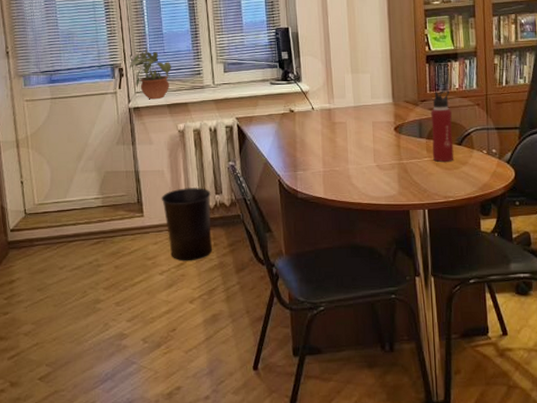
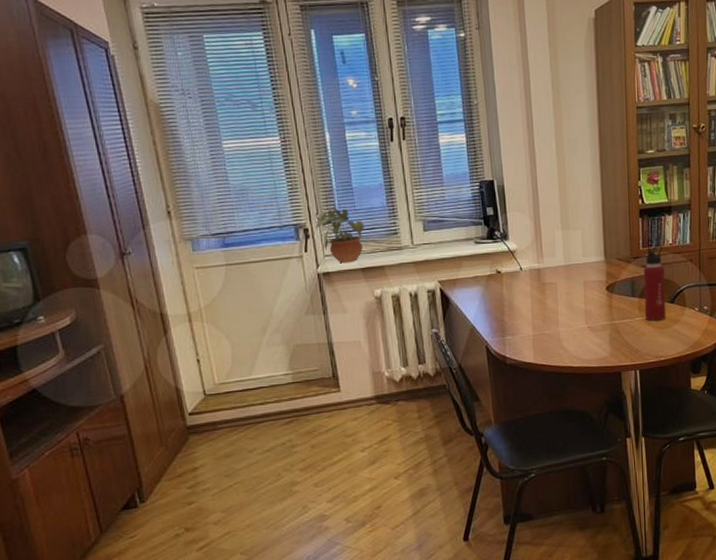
waste bin: present [161,188,212,260] -> none [359,358,417,436]

